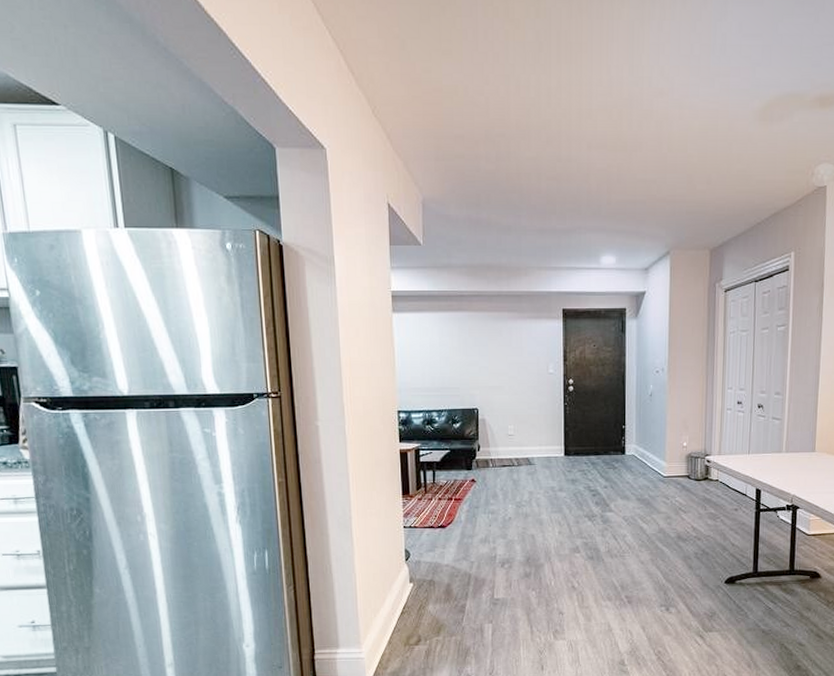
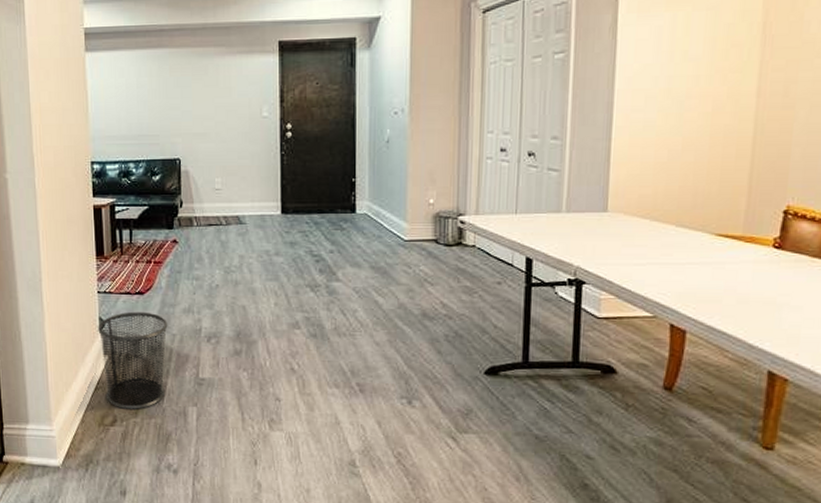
trash can: none [404,543,467,629] -> present [98,311,168,409]

